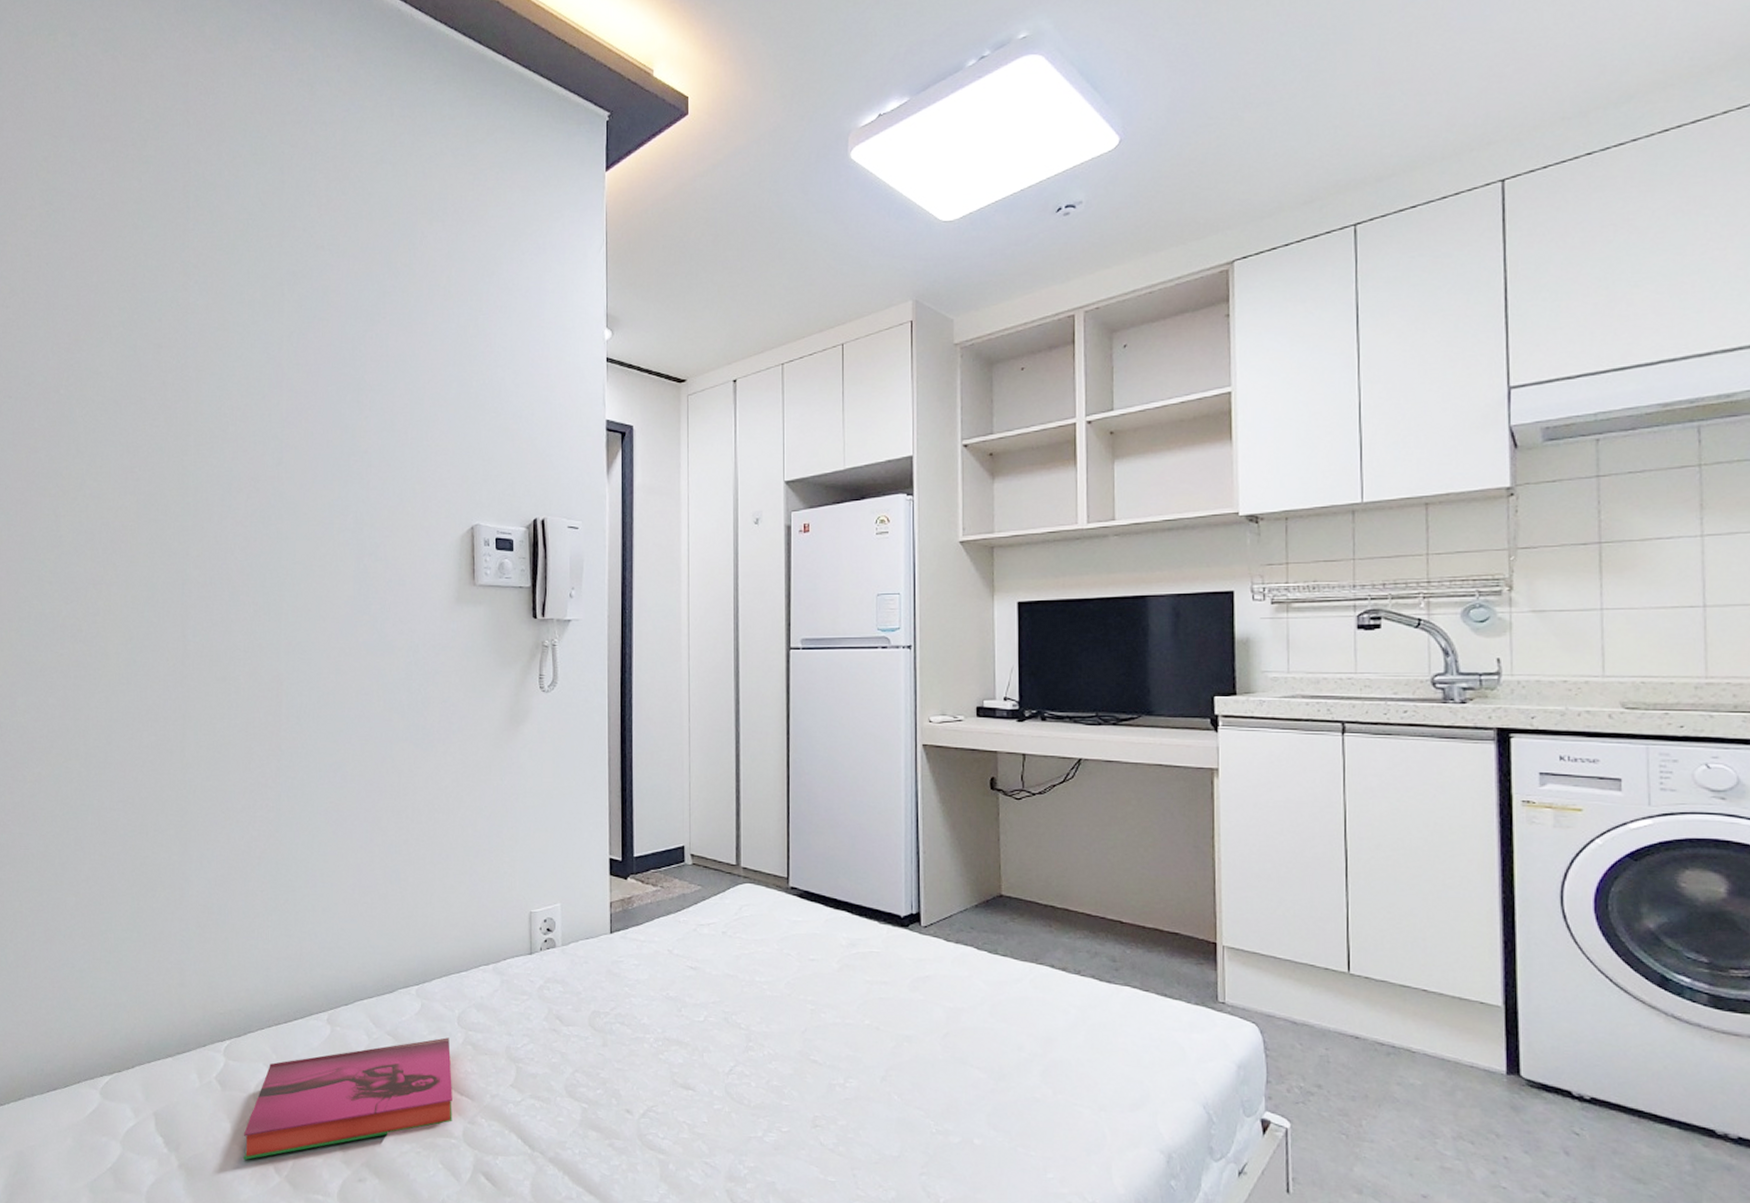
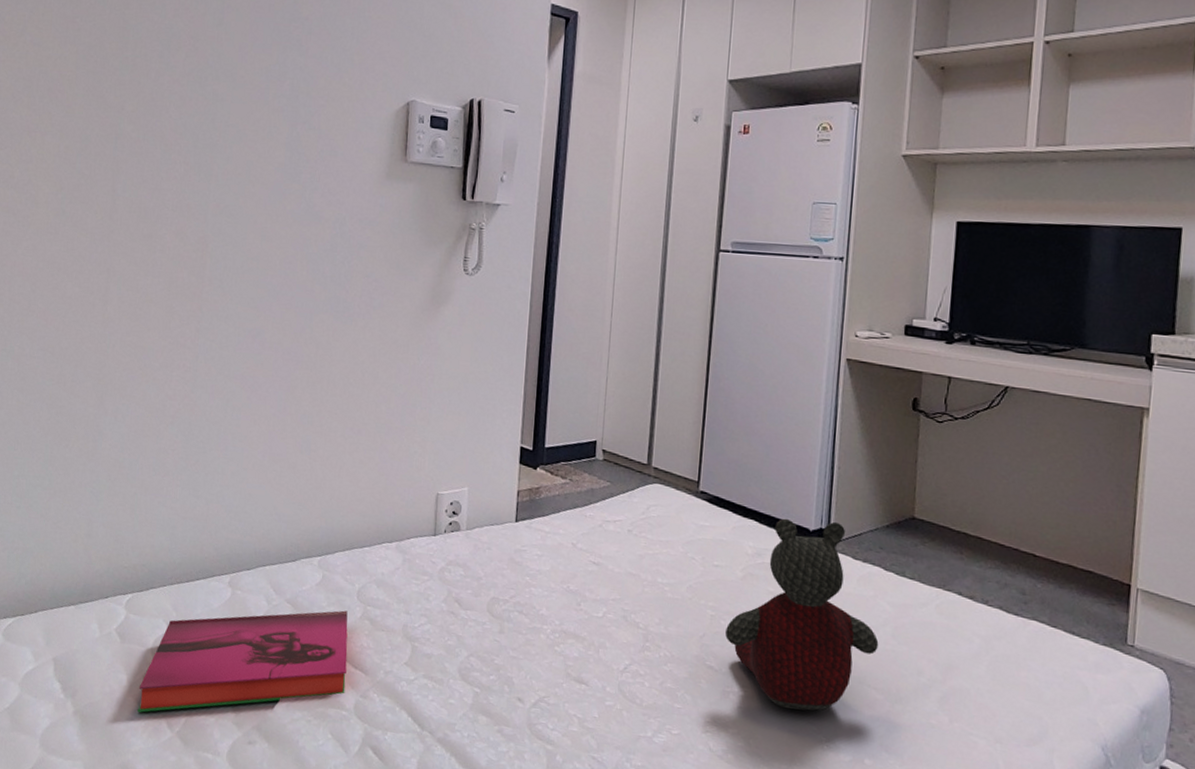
stuffed bear: none [827,906,978,1097] -> present [725,518,879,711]

